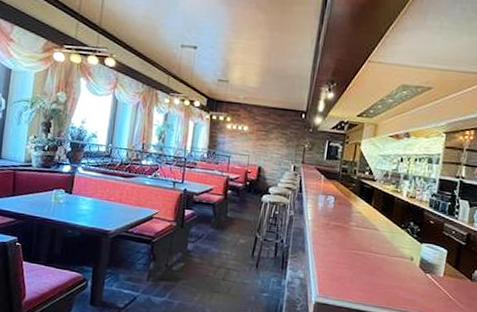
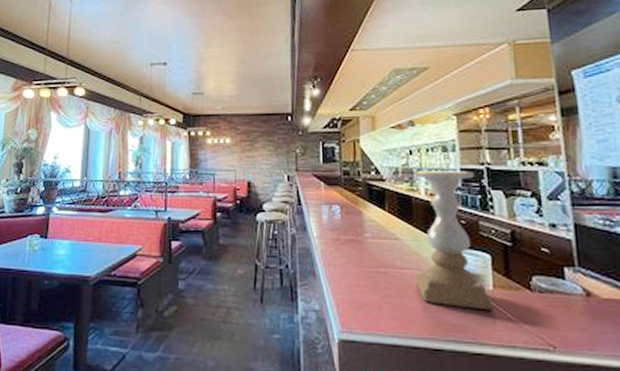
candle holder: none [384,175,450,292] -> present [414,170,493,311]

